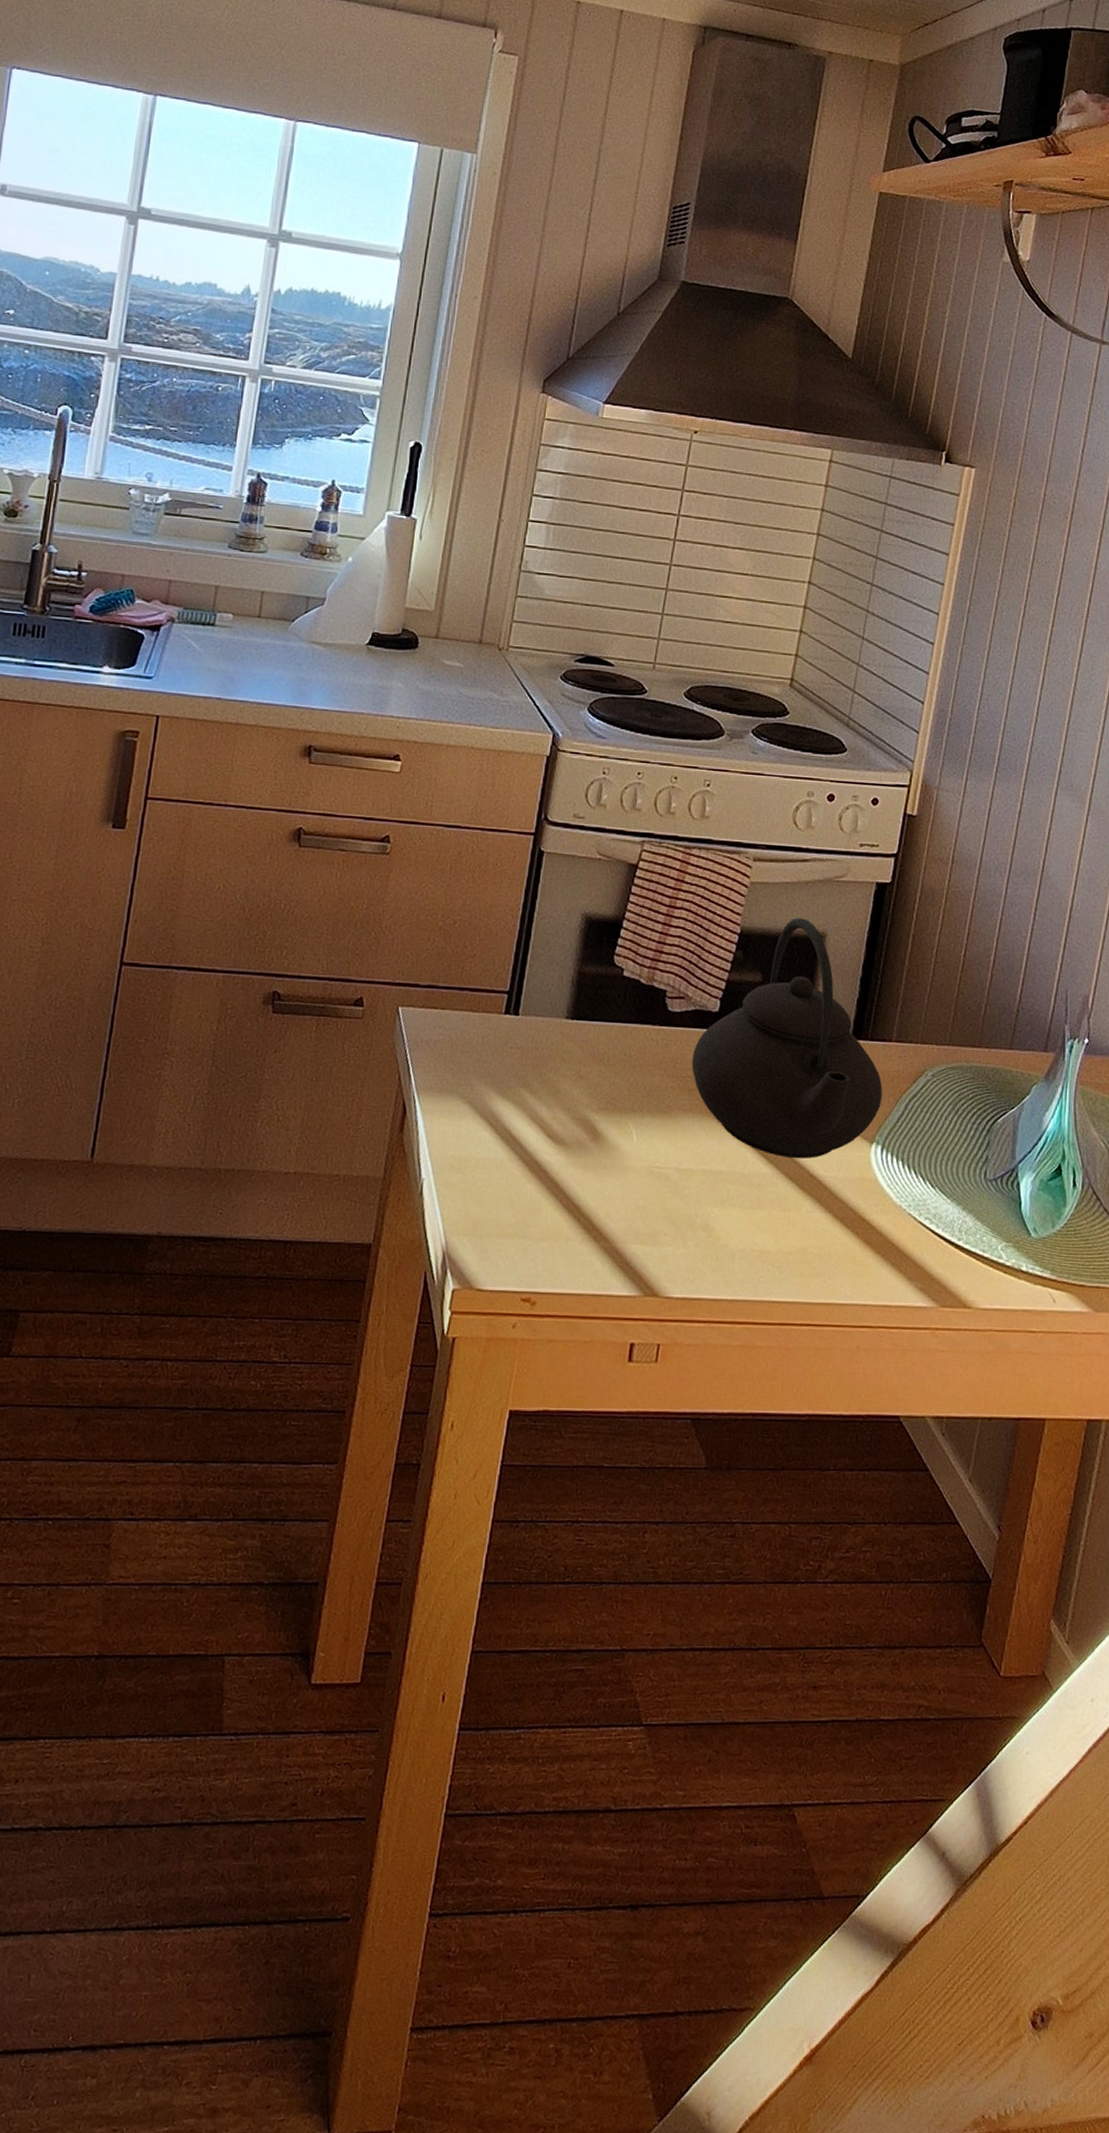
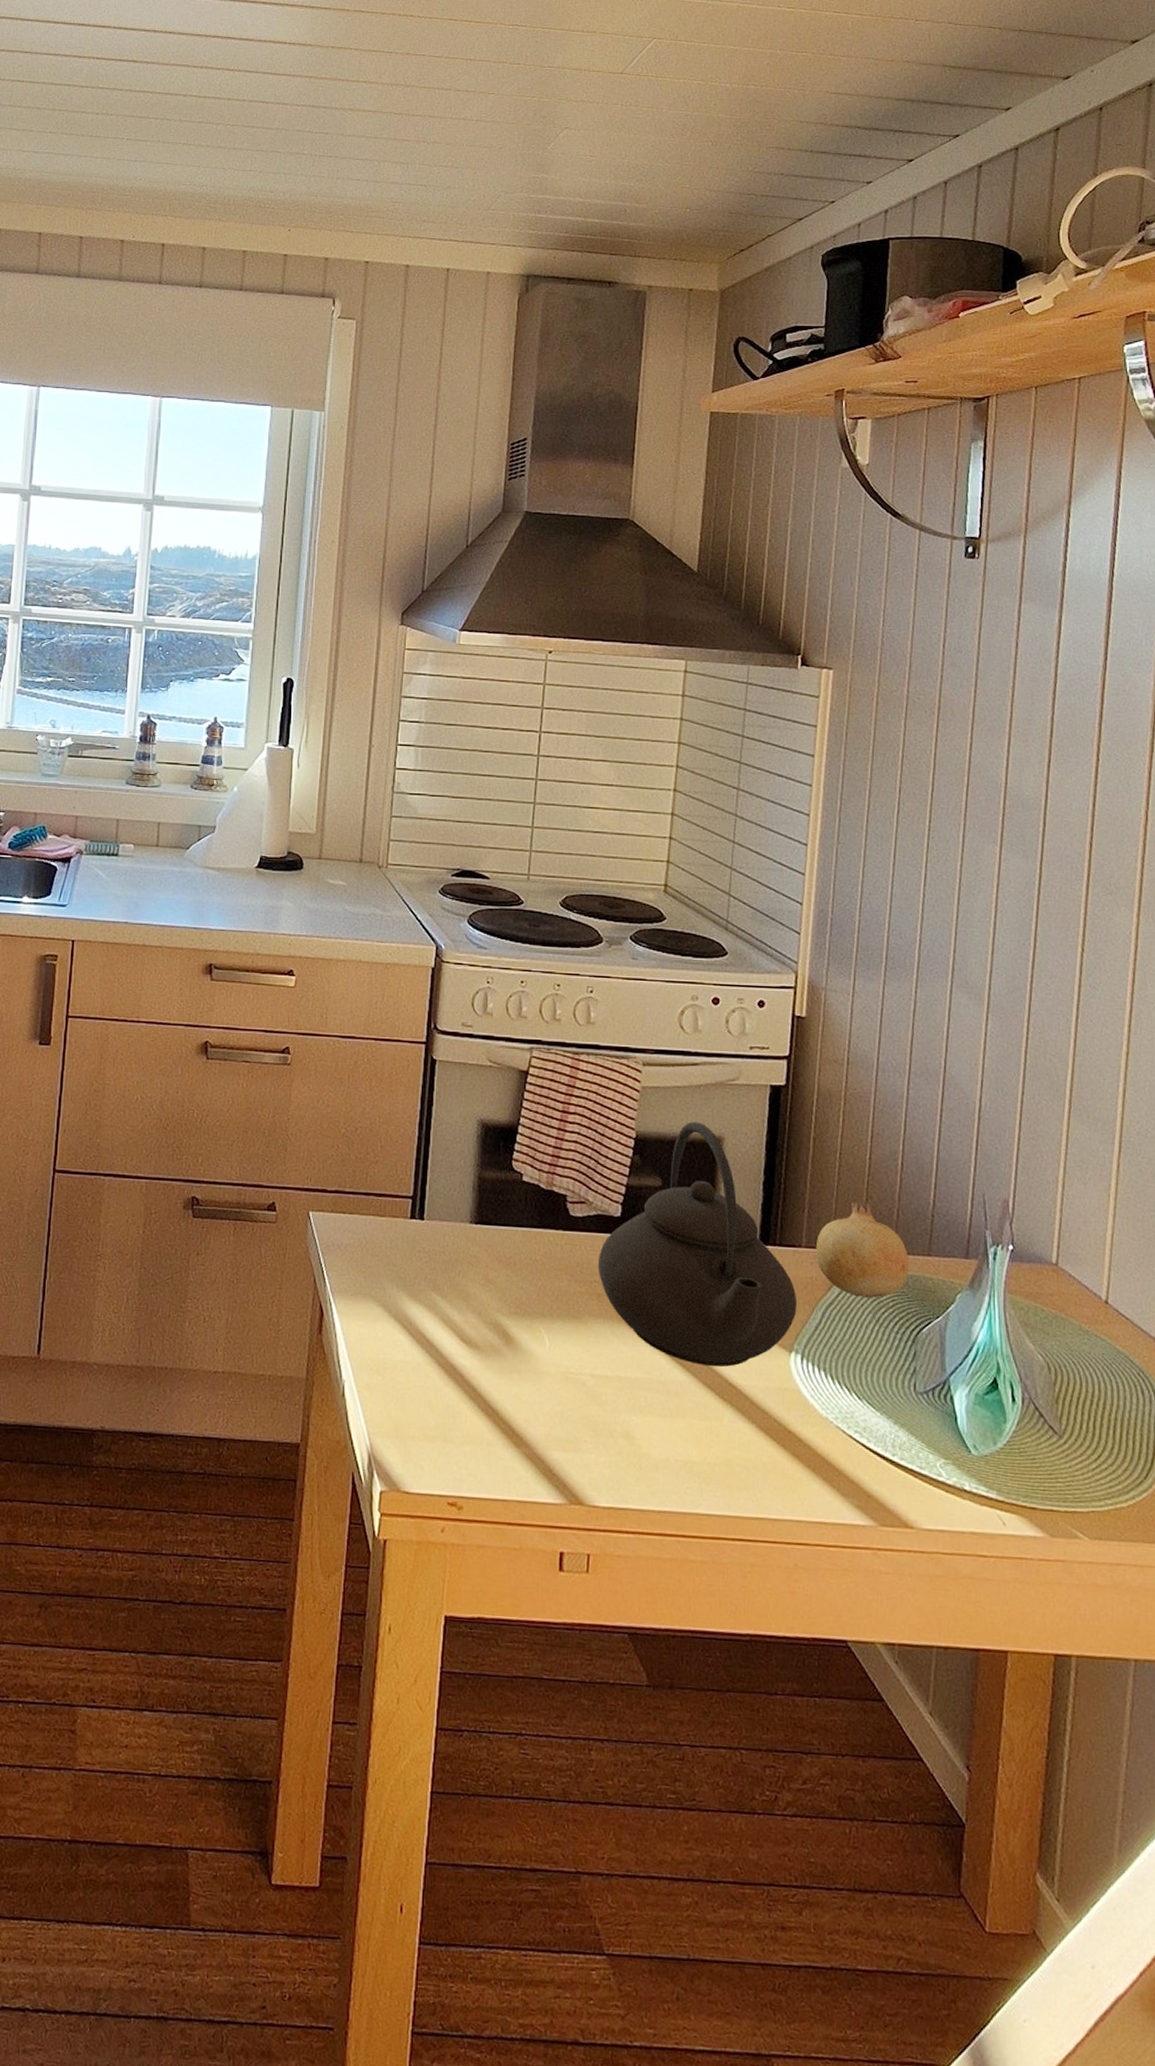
fruit: none [904,997,992,1091] -> present [815,1202,909,1299]

